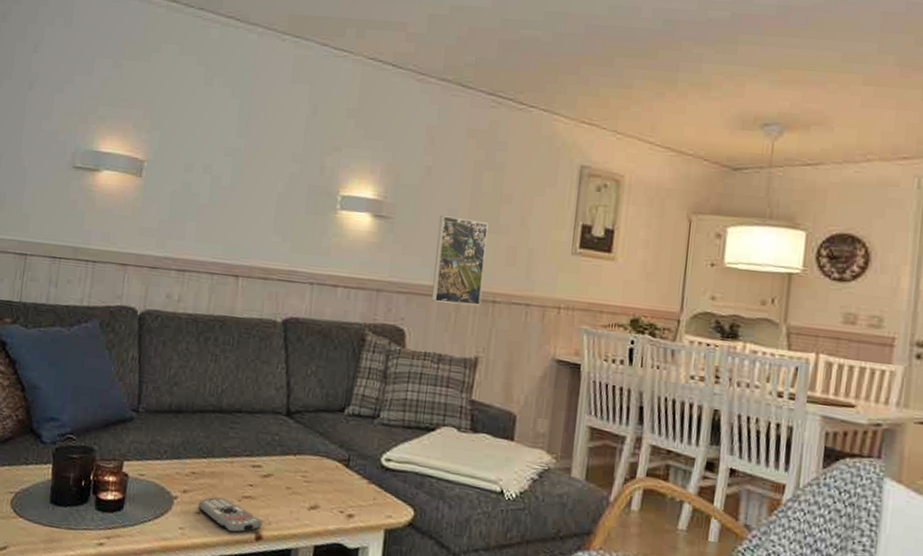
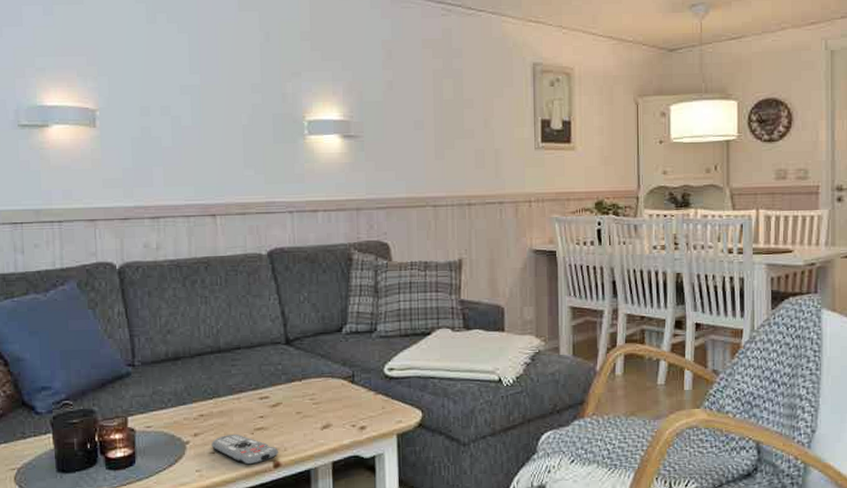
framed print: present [431,215,488,306] -> none [406,128,457,212]

